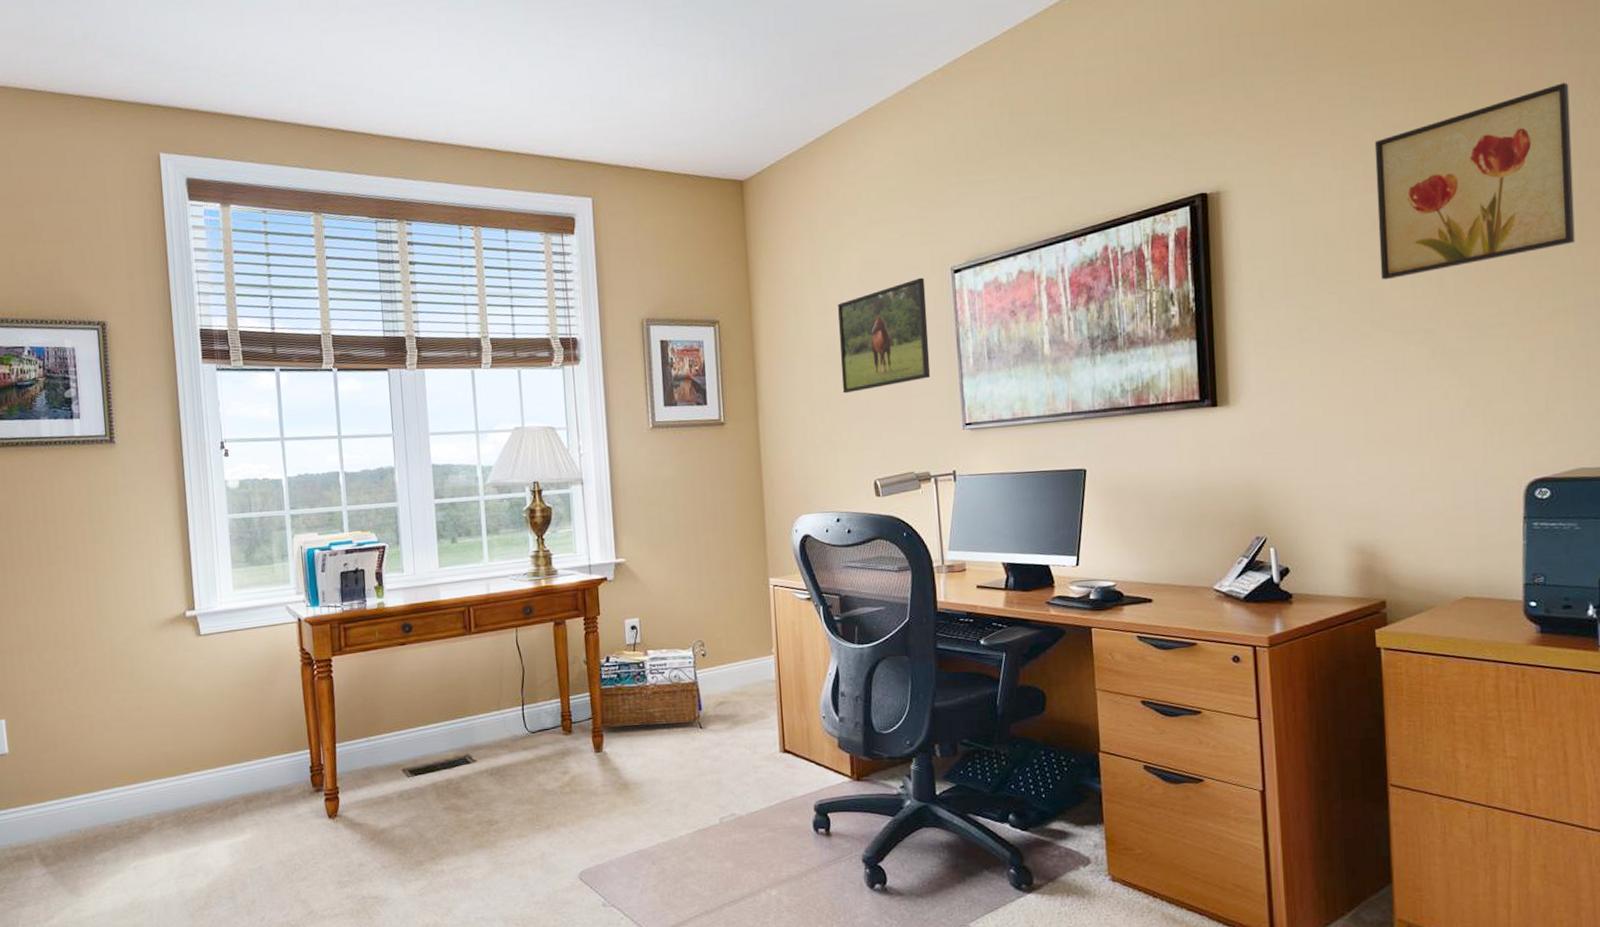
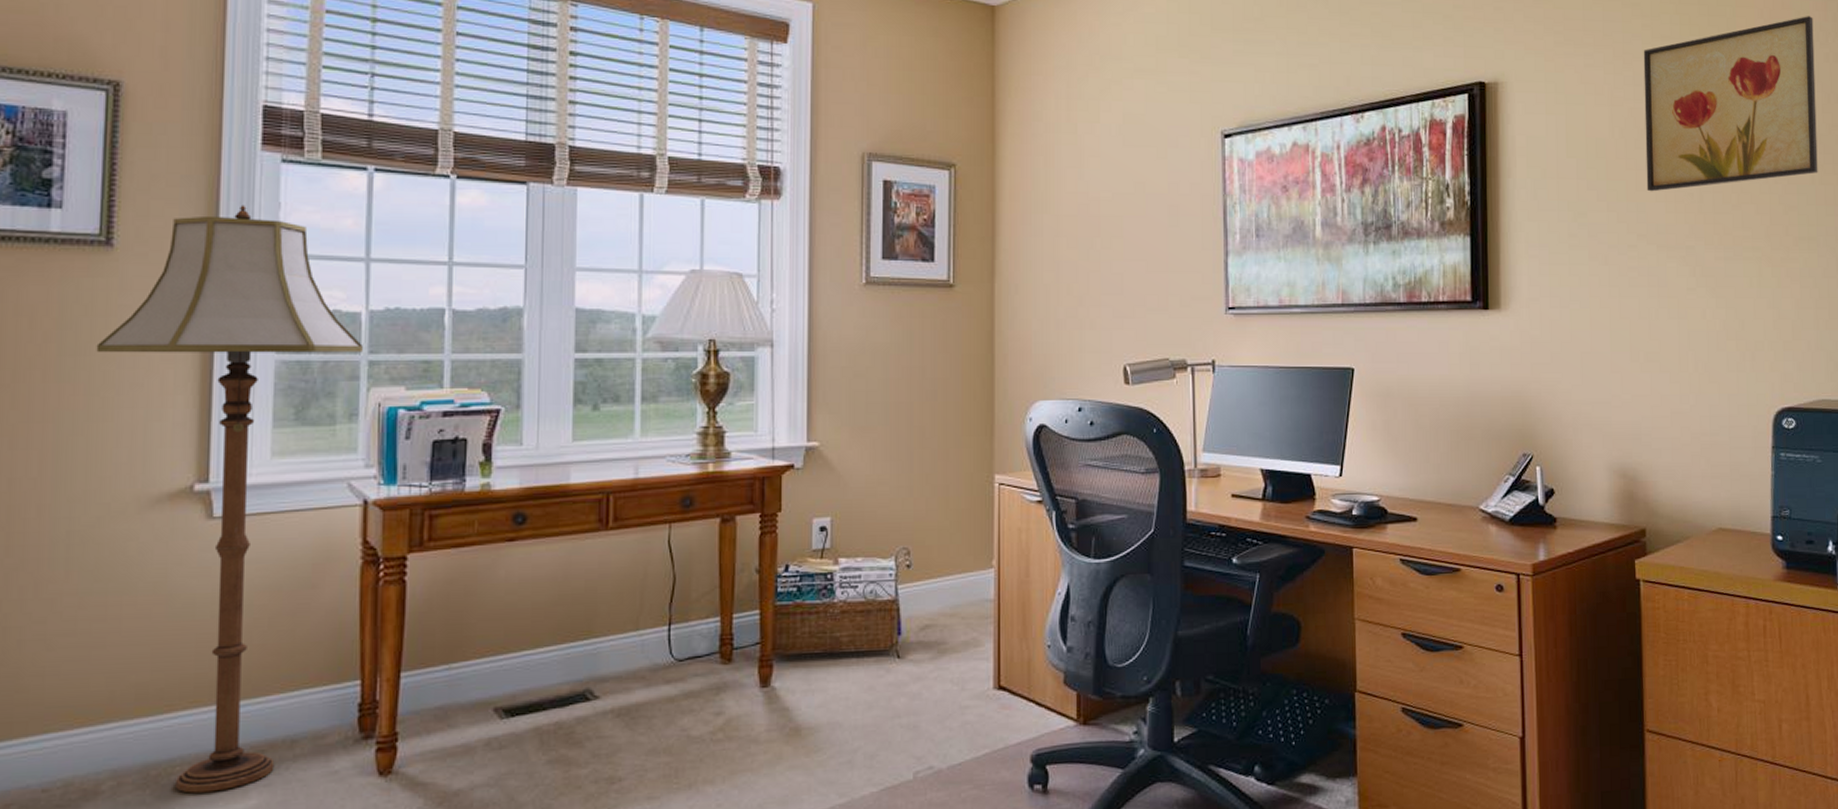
floor lamp: none [113,405,286,830] -> present [96,205,363,794]
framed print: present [837,277,931,394] -> none [1093,139,1193,262]

